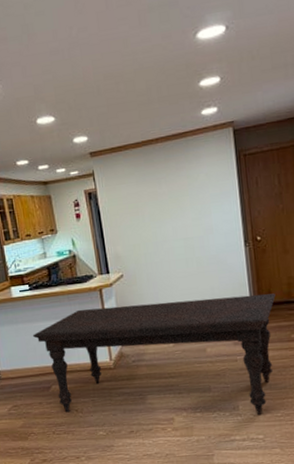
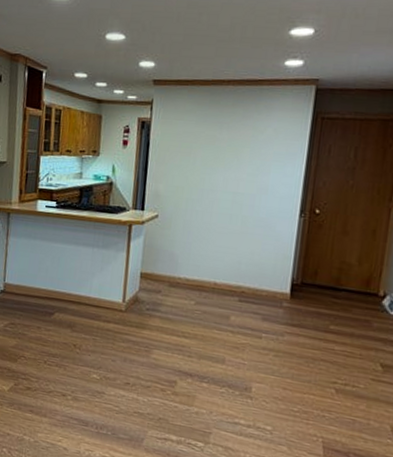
dining table: present [32,293,276,415] -> none [47,240,322,404]

